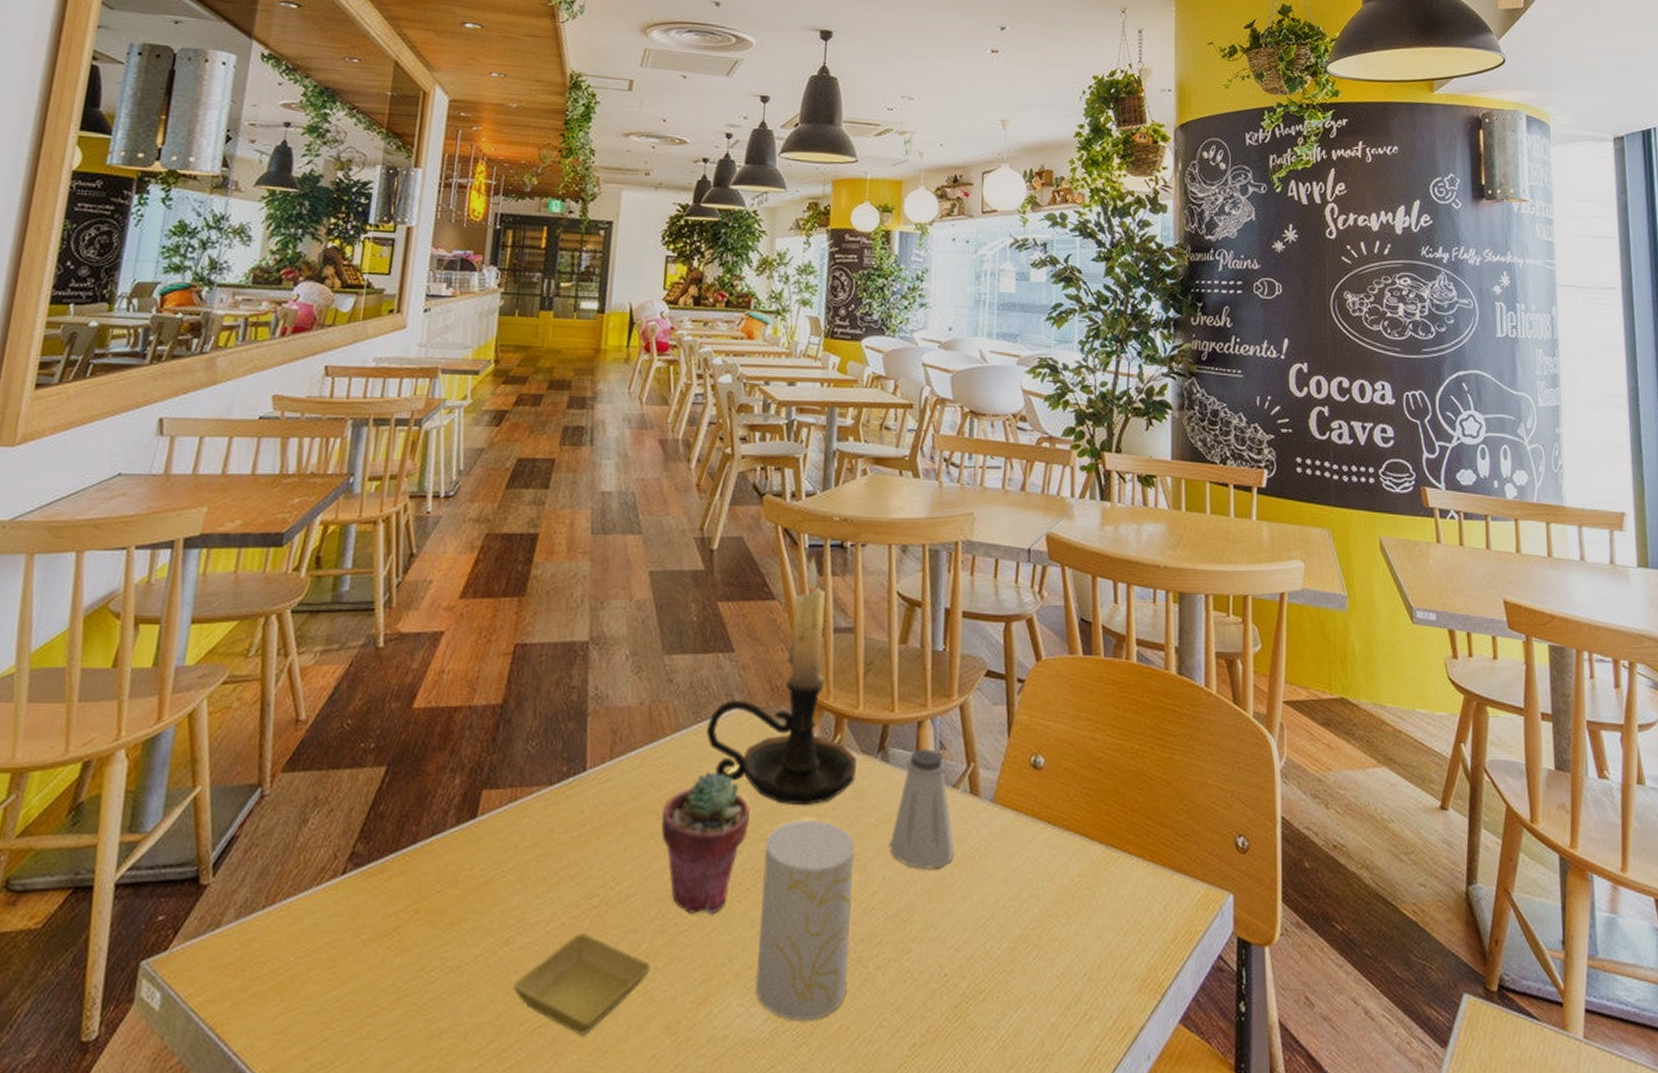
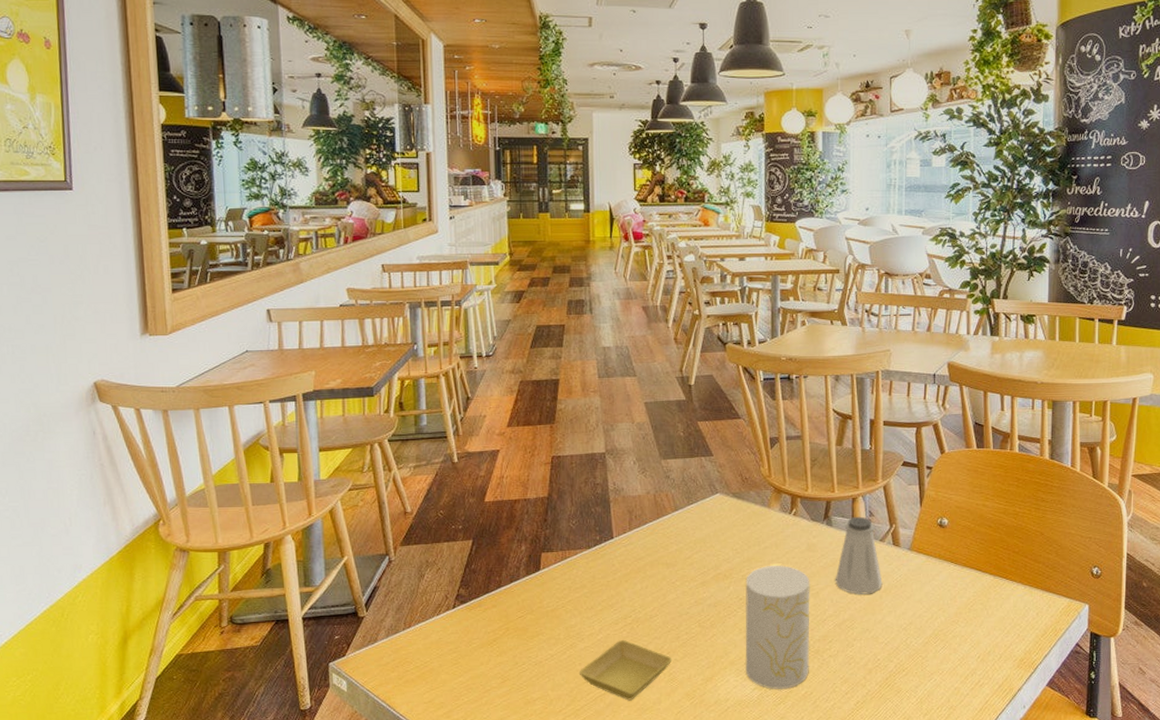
potted succulent: present [661,772,750,914] -> none [670,536,733,626]
candle holder: present [705,556,856,806] -> none [696,386,808,557]

